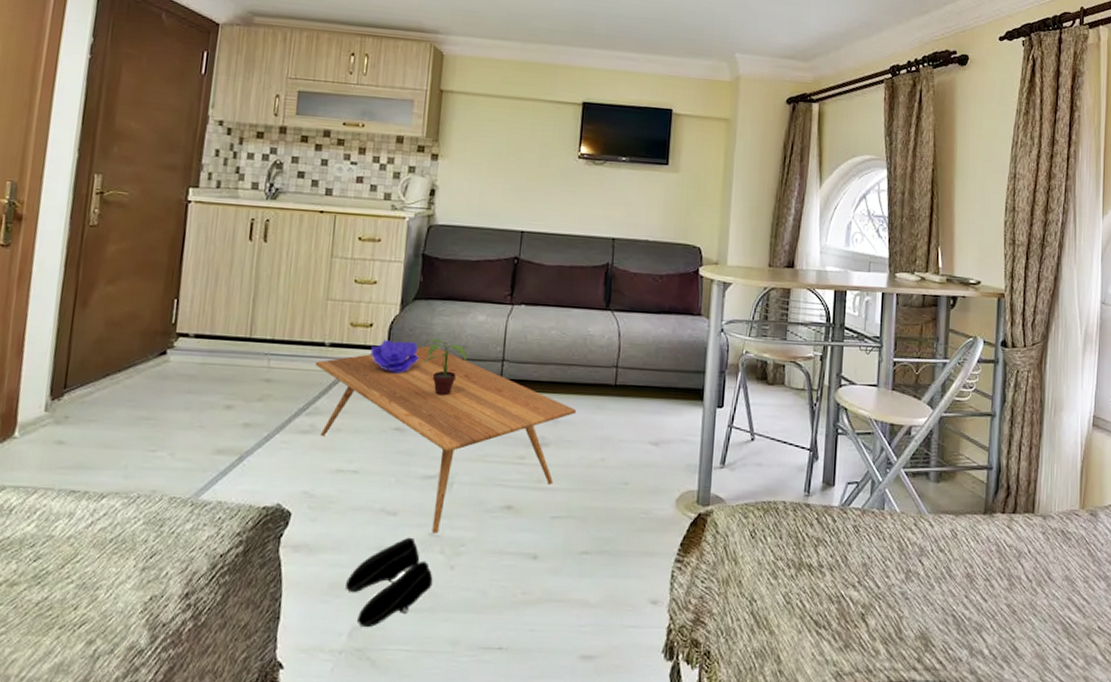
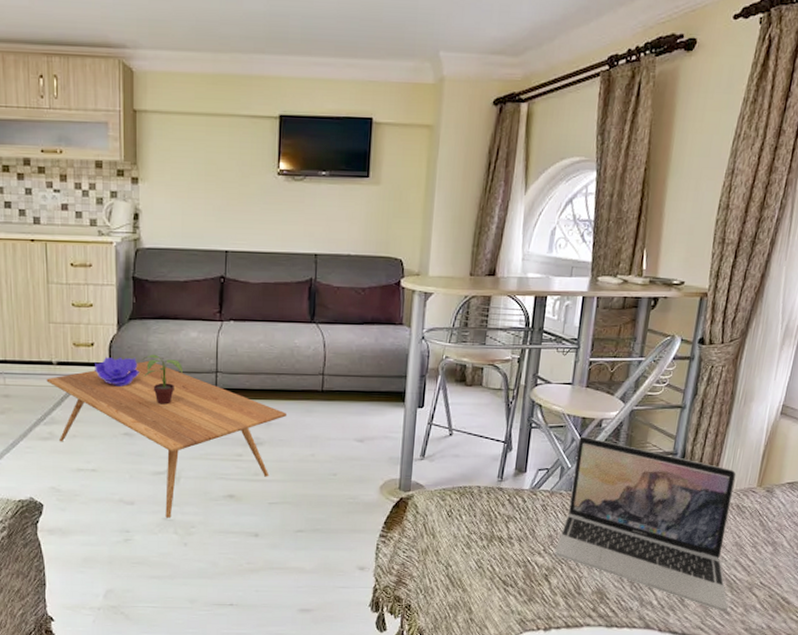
shoe: present [346,537,433,628] -> none [97,521,170,591]
laptop: none [870,445,1067,664] -> present [554,436,736,612]

